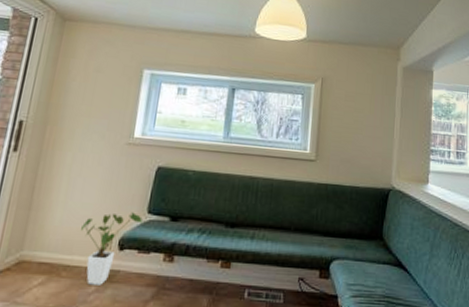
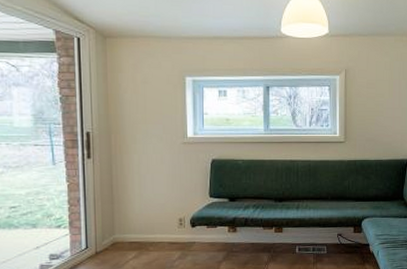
house plant: present [81,212,142,285] -> none [158,198,206,254]

